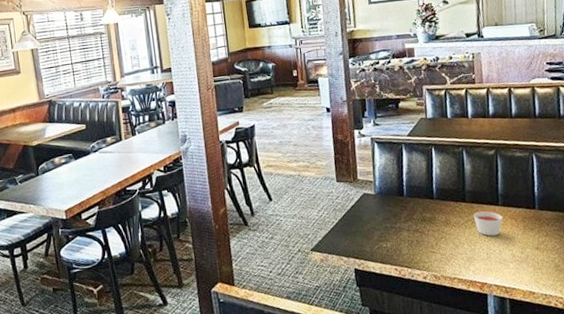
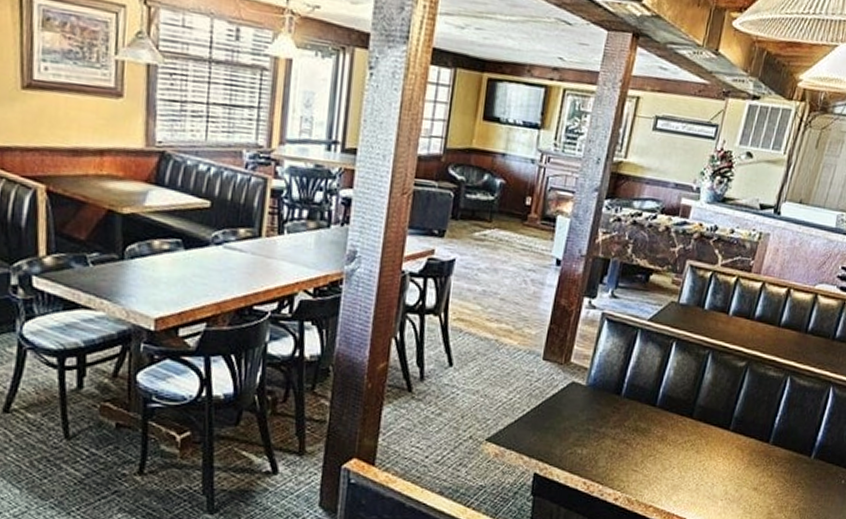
candle: present [473,211,503,236] -> none [695,433,729,465]

